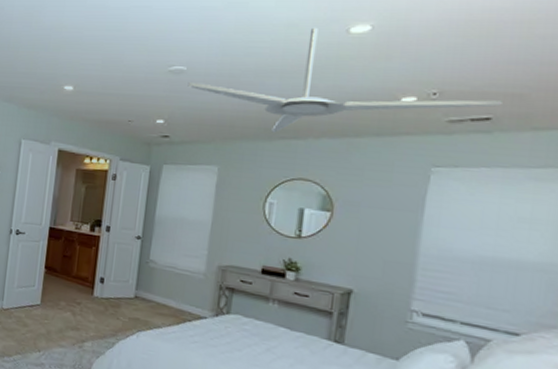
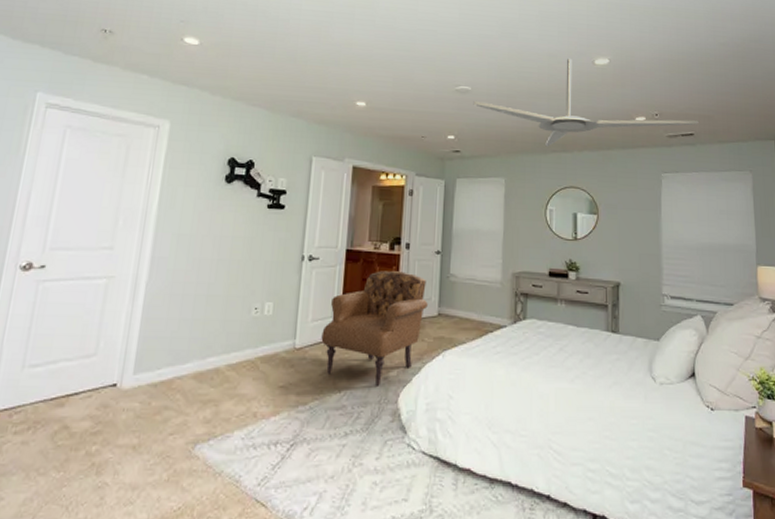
armchair: none [24,250,125,354] -> present [321,271,428,388]

